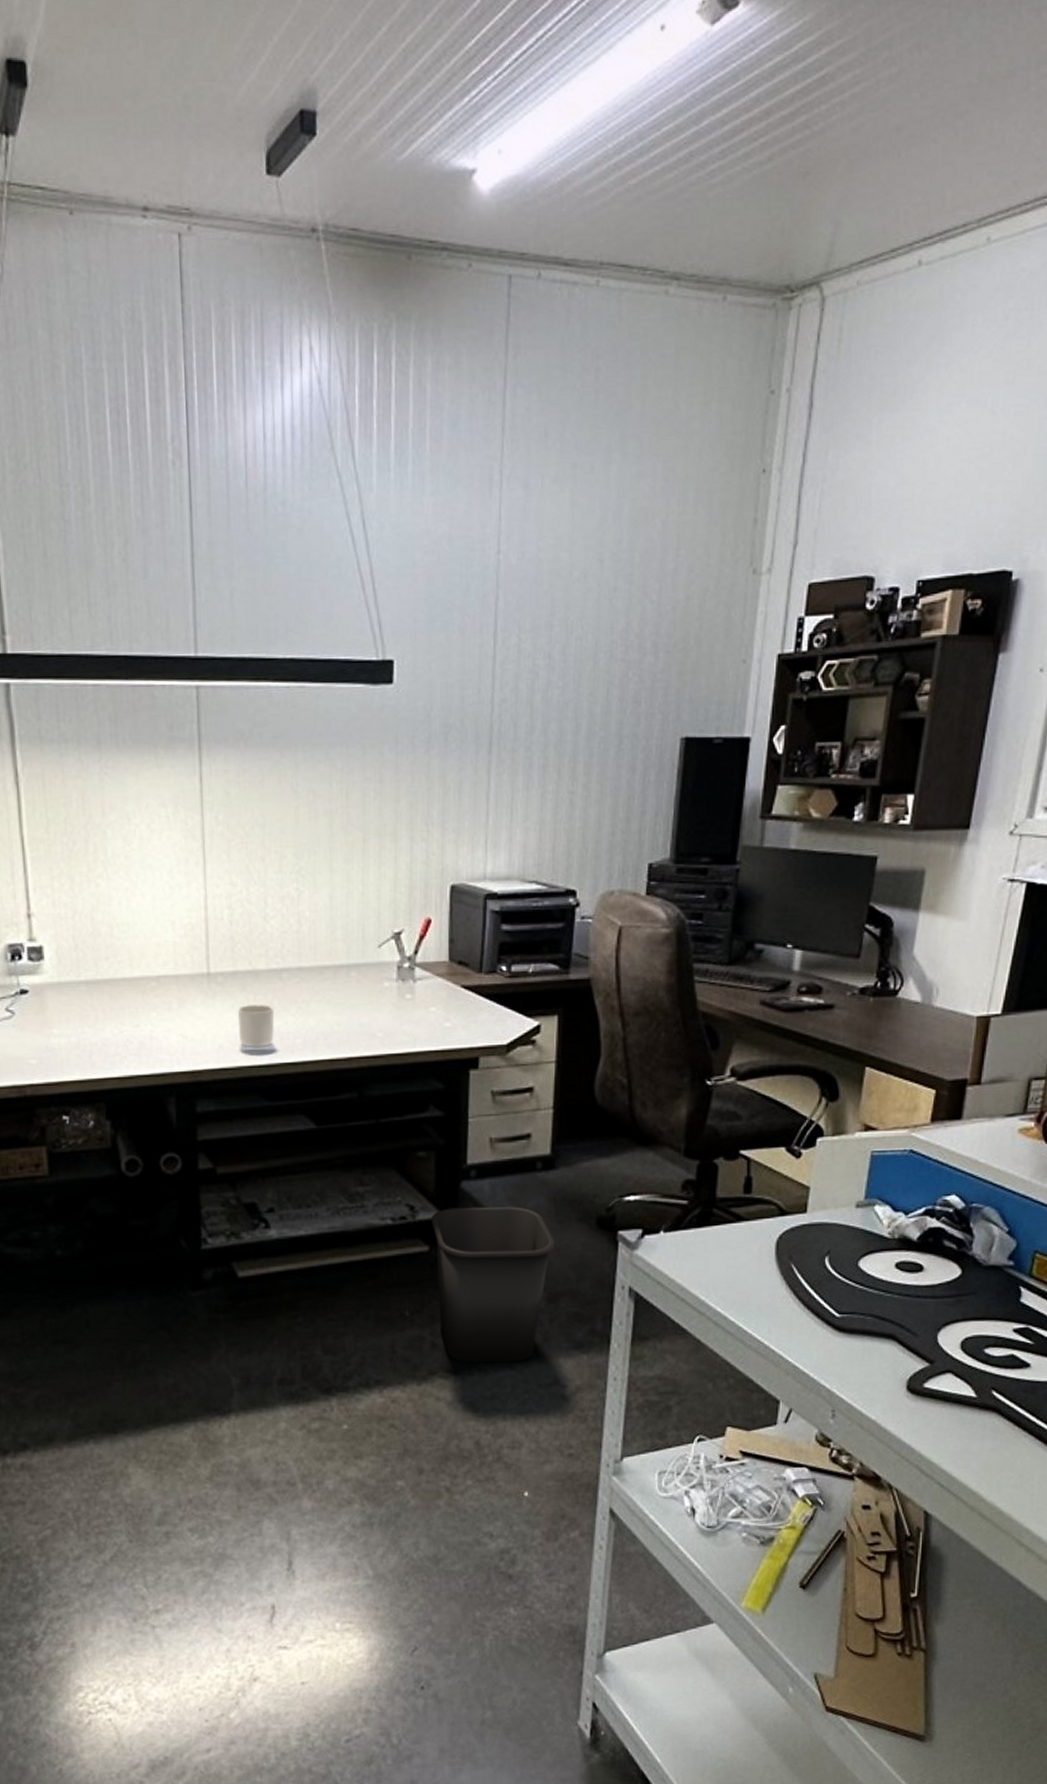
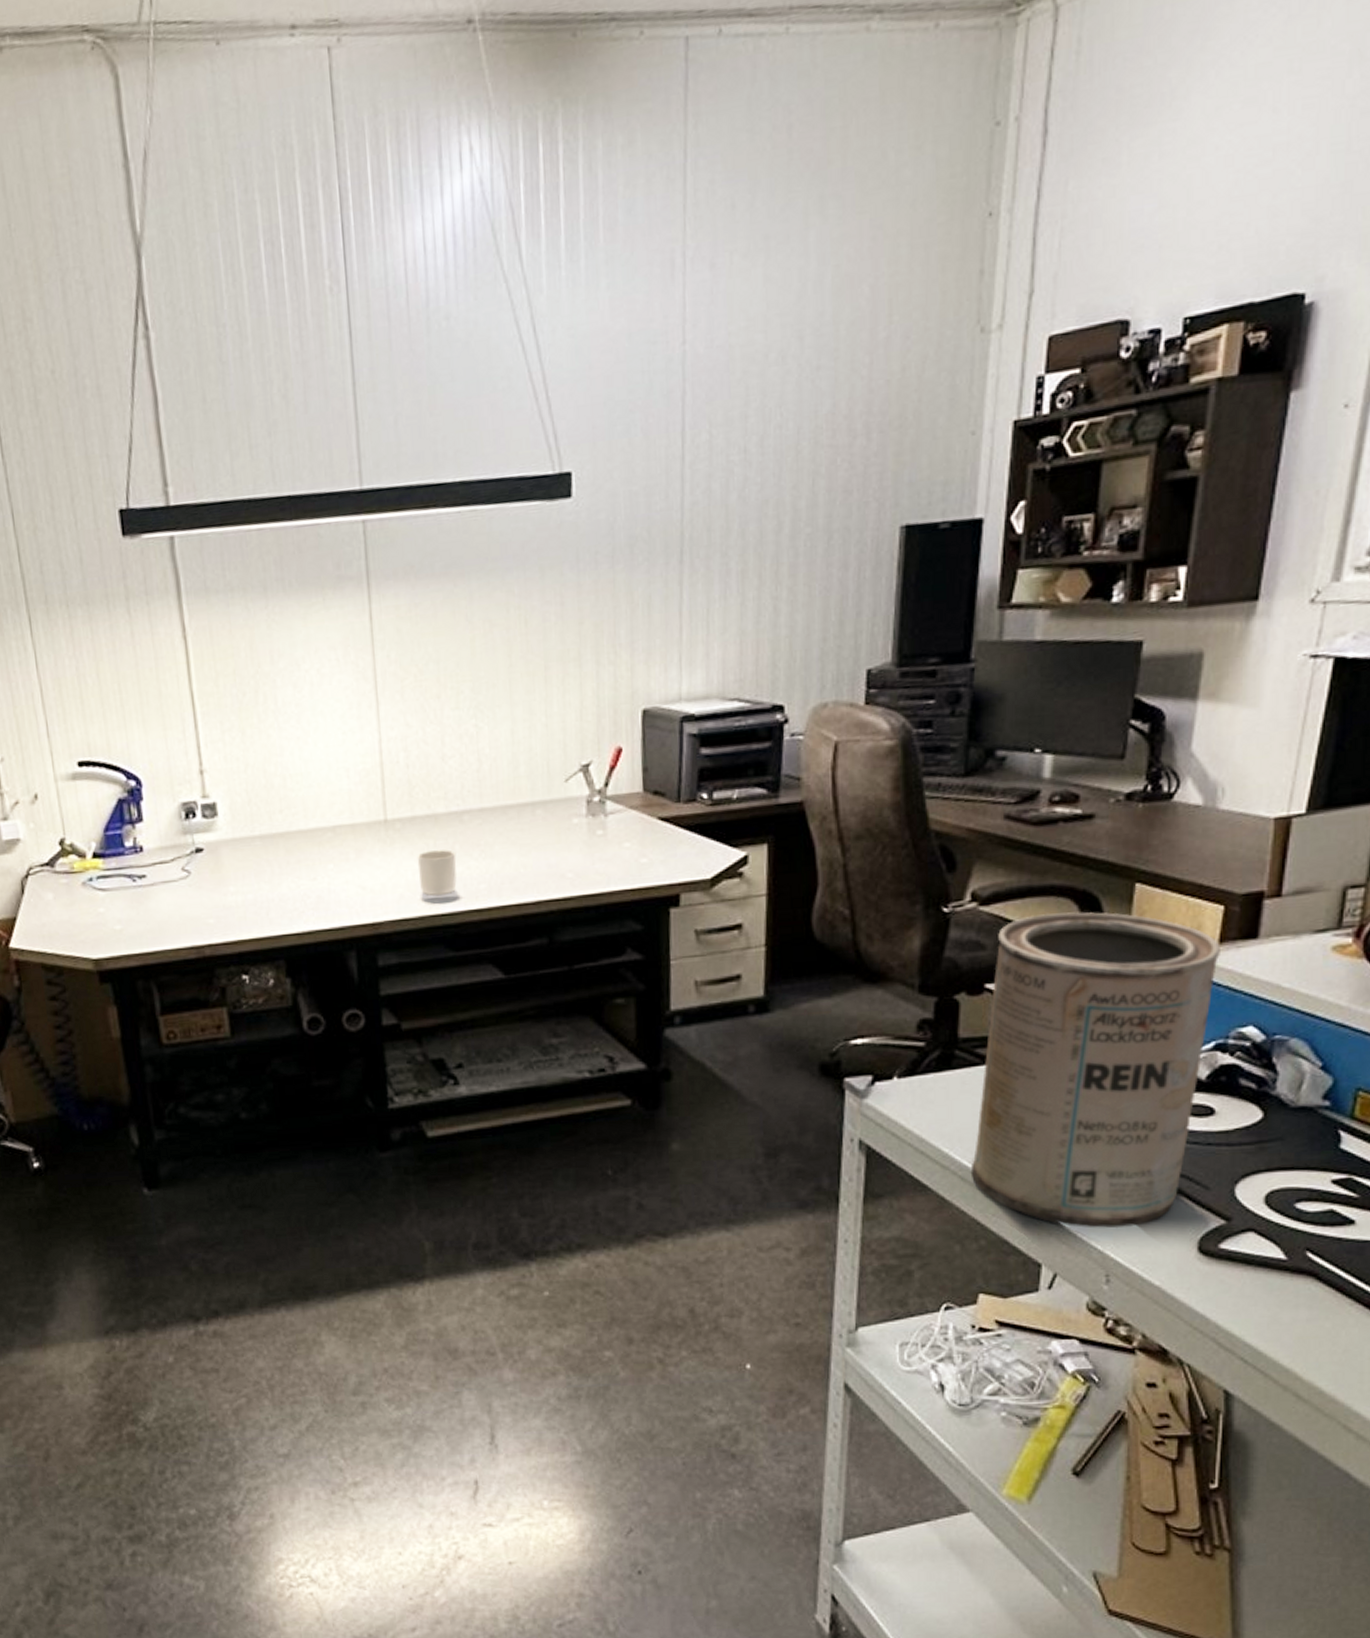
waste bin: present [431,1206,555,1364] -> none [633,1054,772,1226]
paint can: none [723,1089,932,1370] -> present [970,911,1220,1229]

